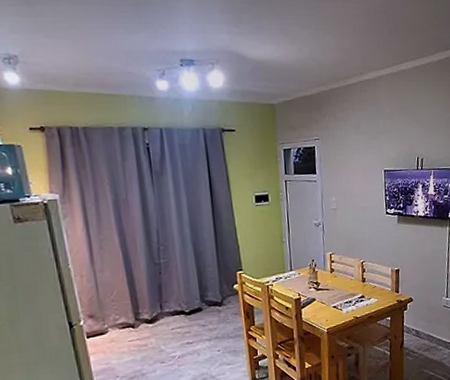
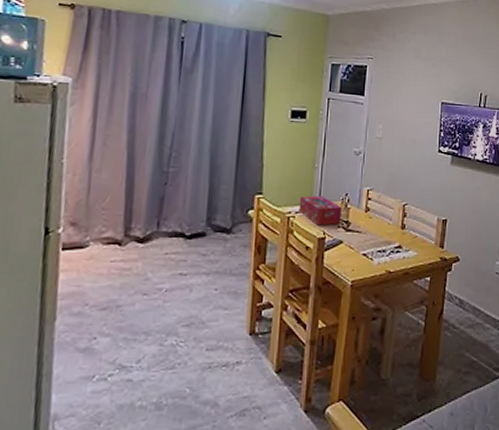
tissue box: none [274,264,312,289] -> present [298,195,342,226]

